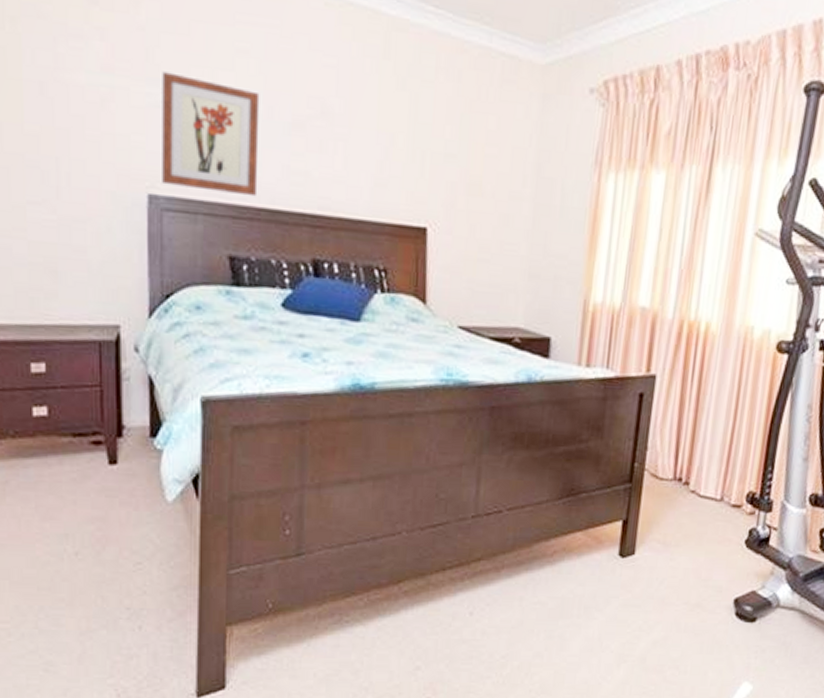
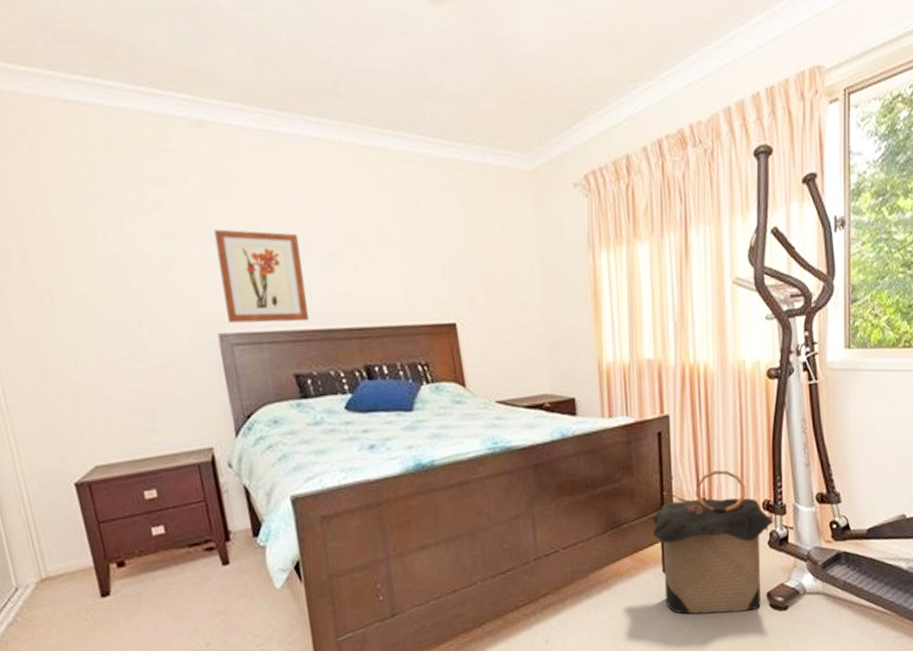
laundry hamper: none [614,448,756,616] -> present [652,470,774,614]

